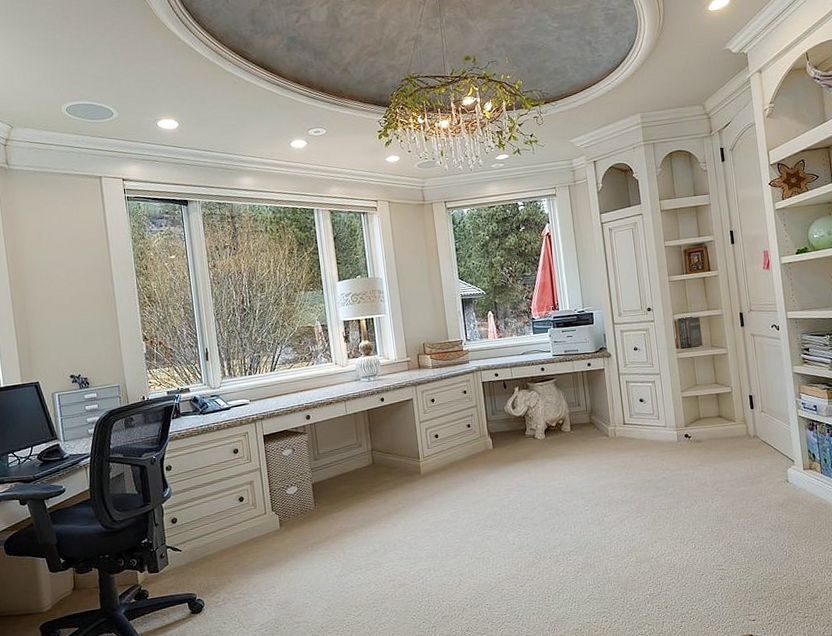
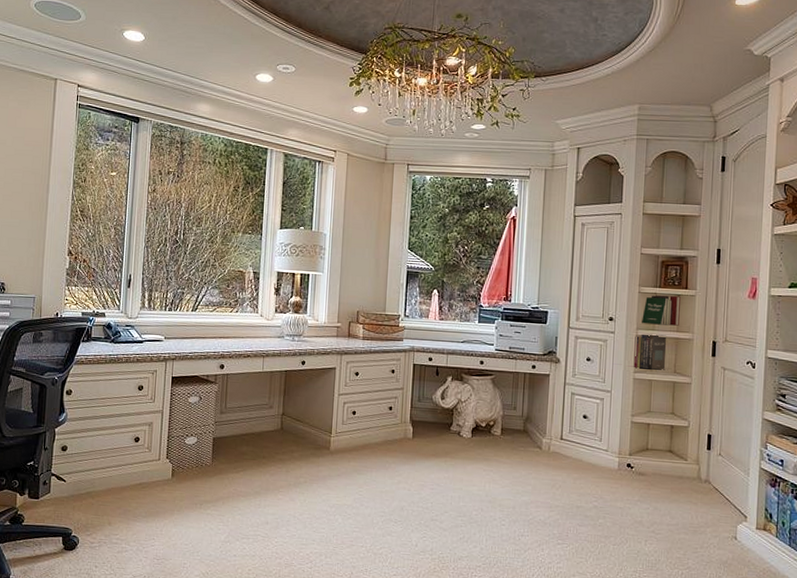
books: none [675,278,709,309] -> present [642,295,681,326]

